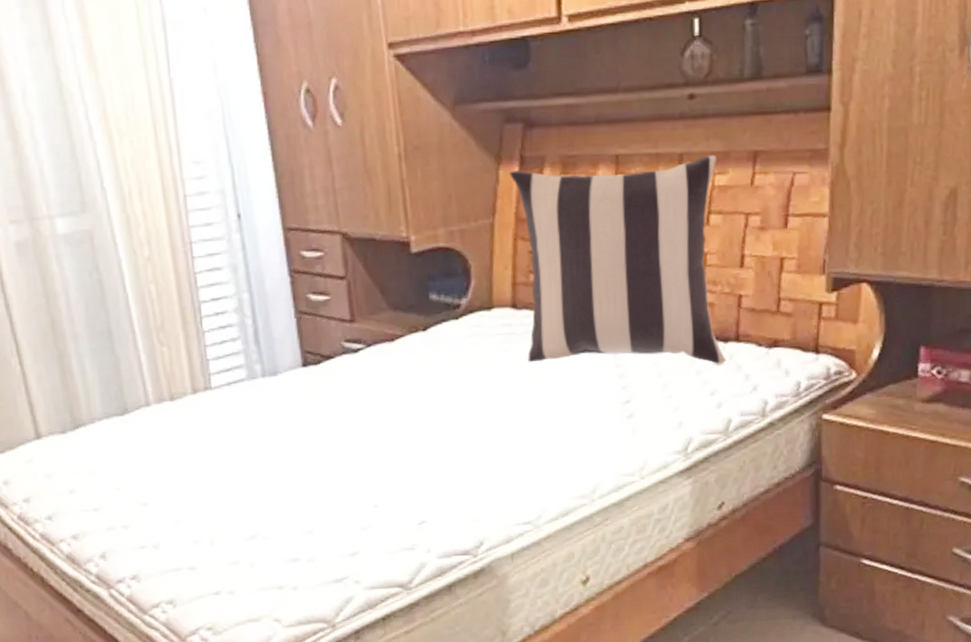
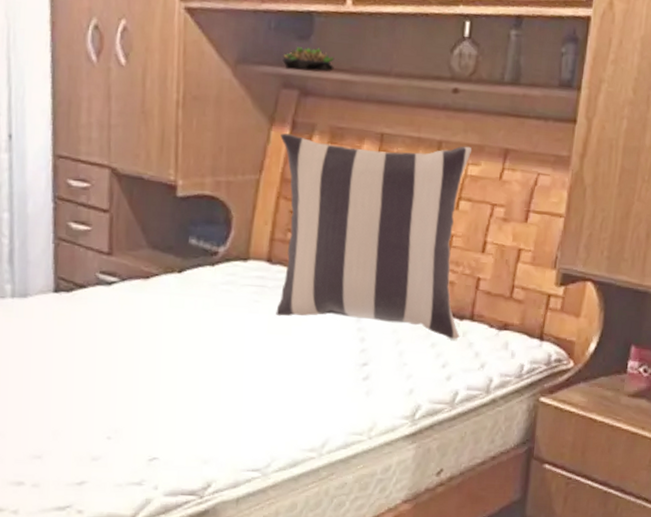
succulent plant: none [501,74,557,103] -> present [282,47,335,72]

